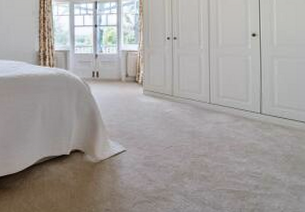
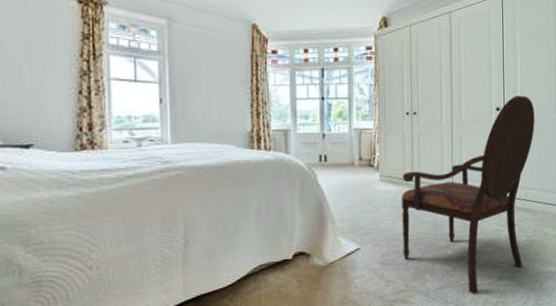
armchair: none [163,23,292,200] -> present [402,96,535,295]

